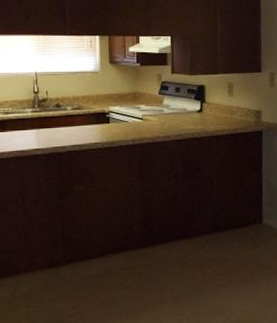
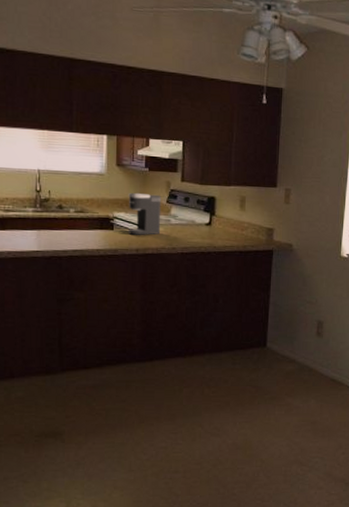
coffee maker: none [122,86,155,127] -> present [128,192,162,235]

